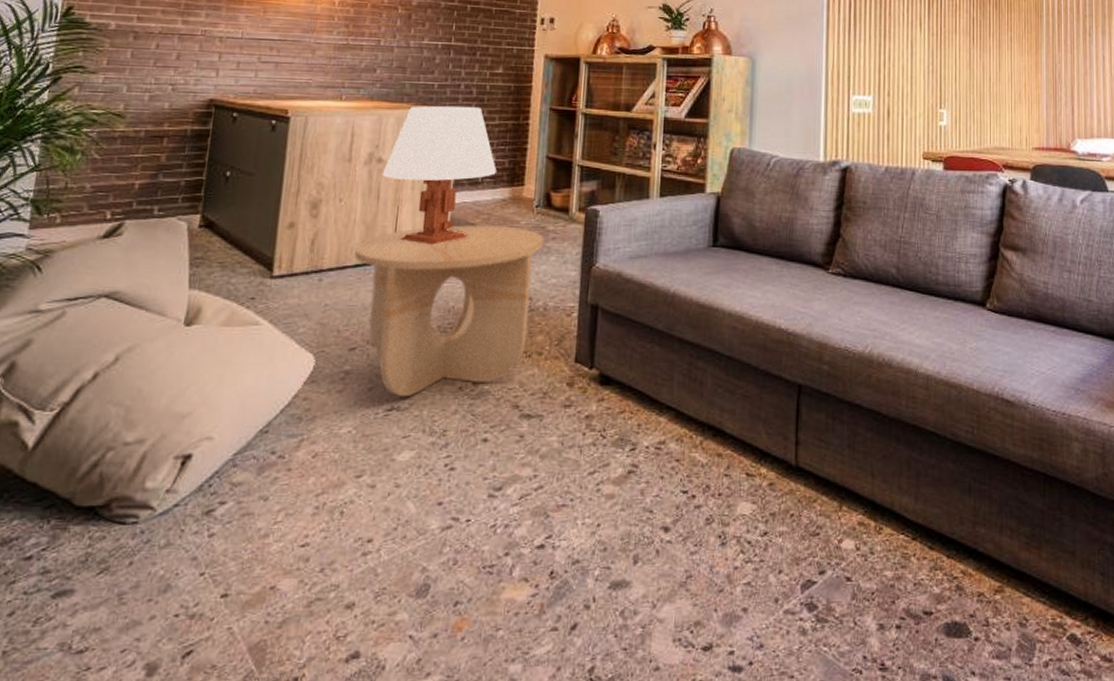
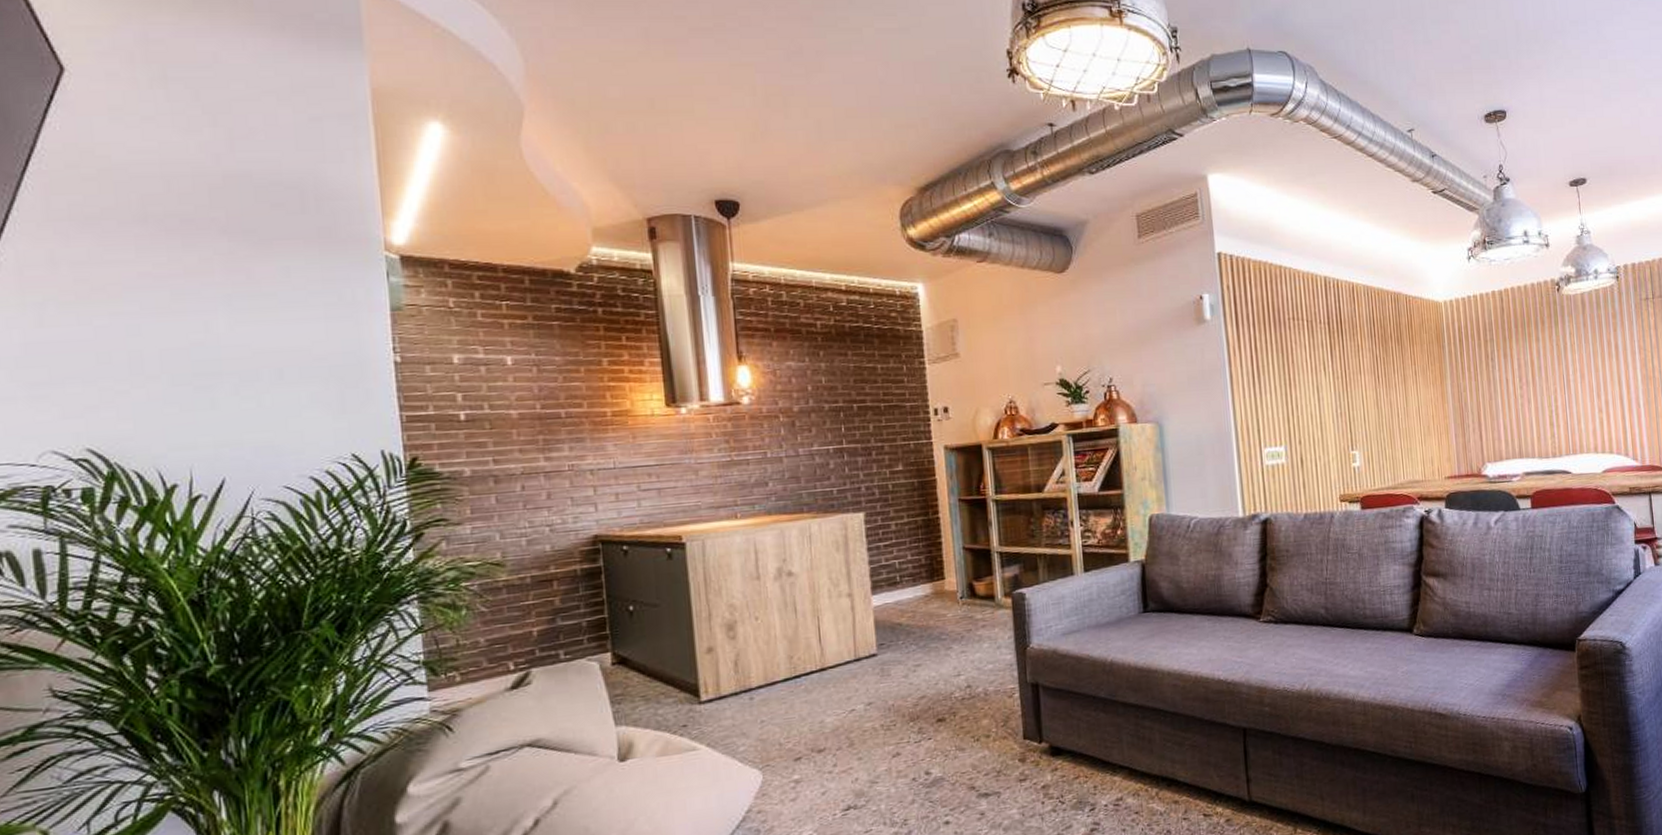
side table: present [355,225,544,397] -> none [782,620,974,796]
table lamp: present [382,105,497,245] -> none [794,507,915,650]

